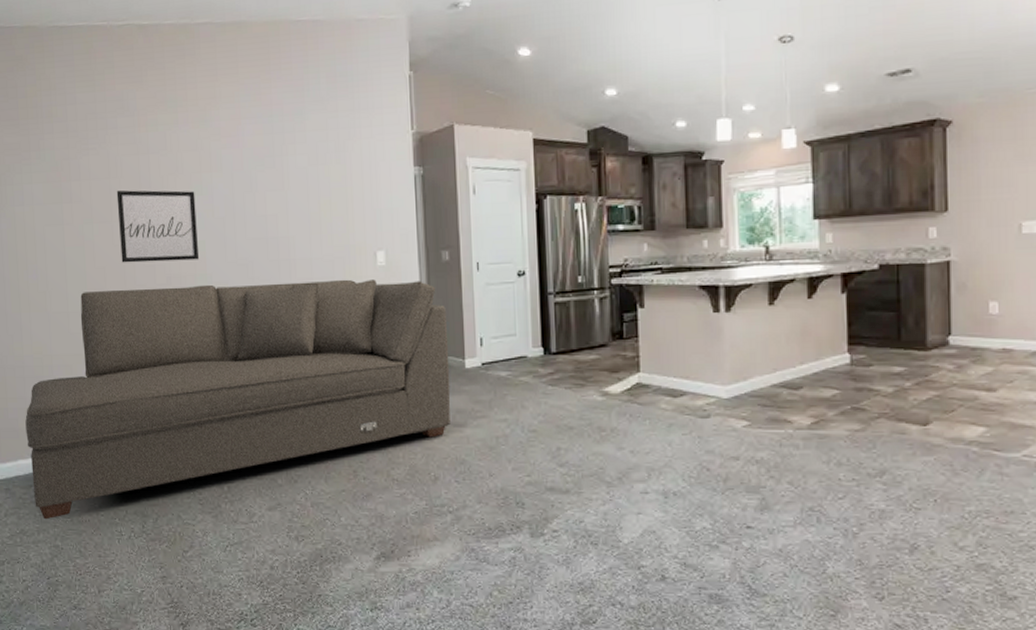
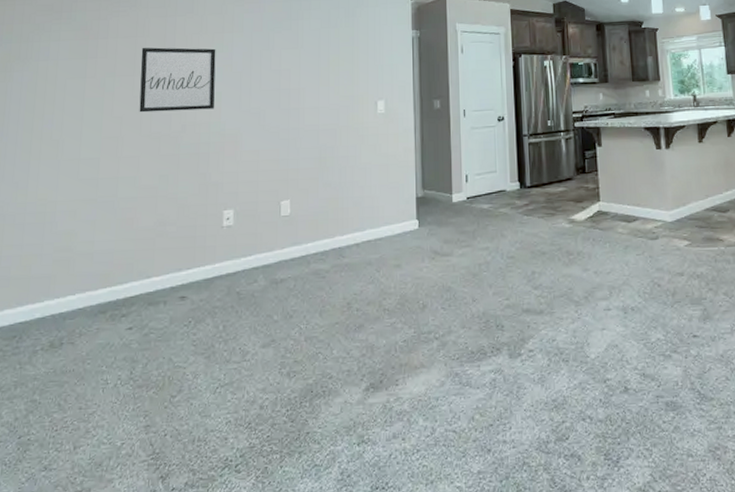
sofa: present [25,279,451,520] -> none [16,125,439,373]

